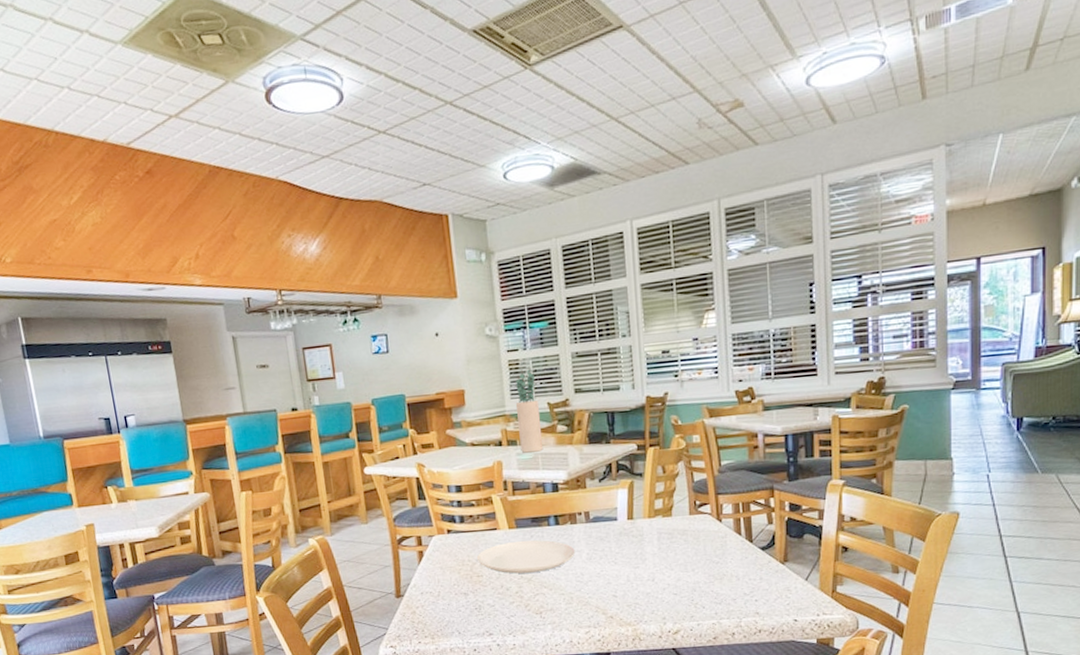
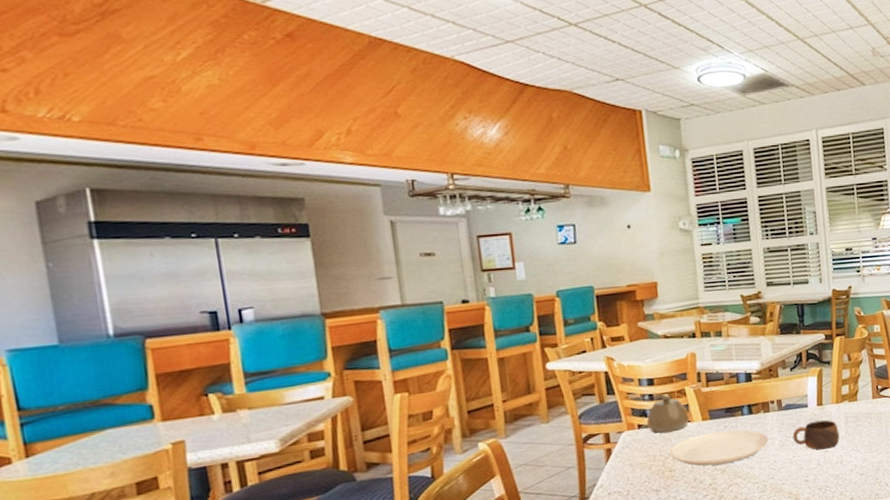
sugar bowl: none [455,502,497,539] -> present [646,395,690,433]
vase: present [515,367,544,453] -> none [709,261,737,345]
cup: none [600,534,652,566] -> present [792,420,840,450]

